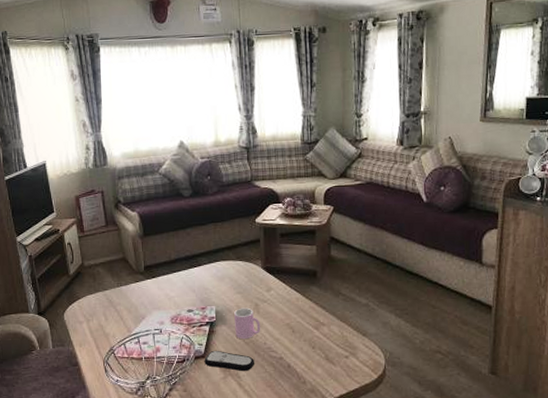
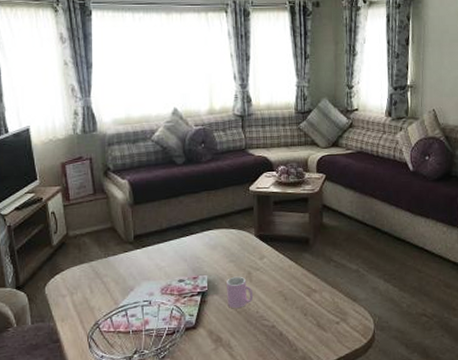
remote control: present [204,350,255,372] -> none [195,320,247,342]

